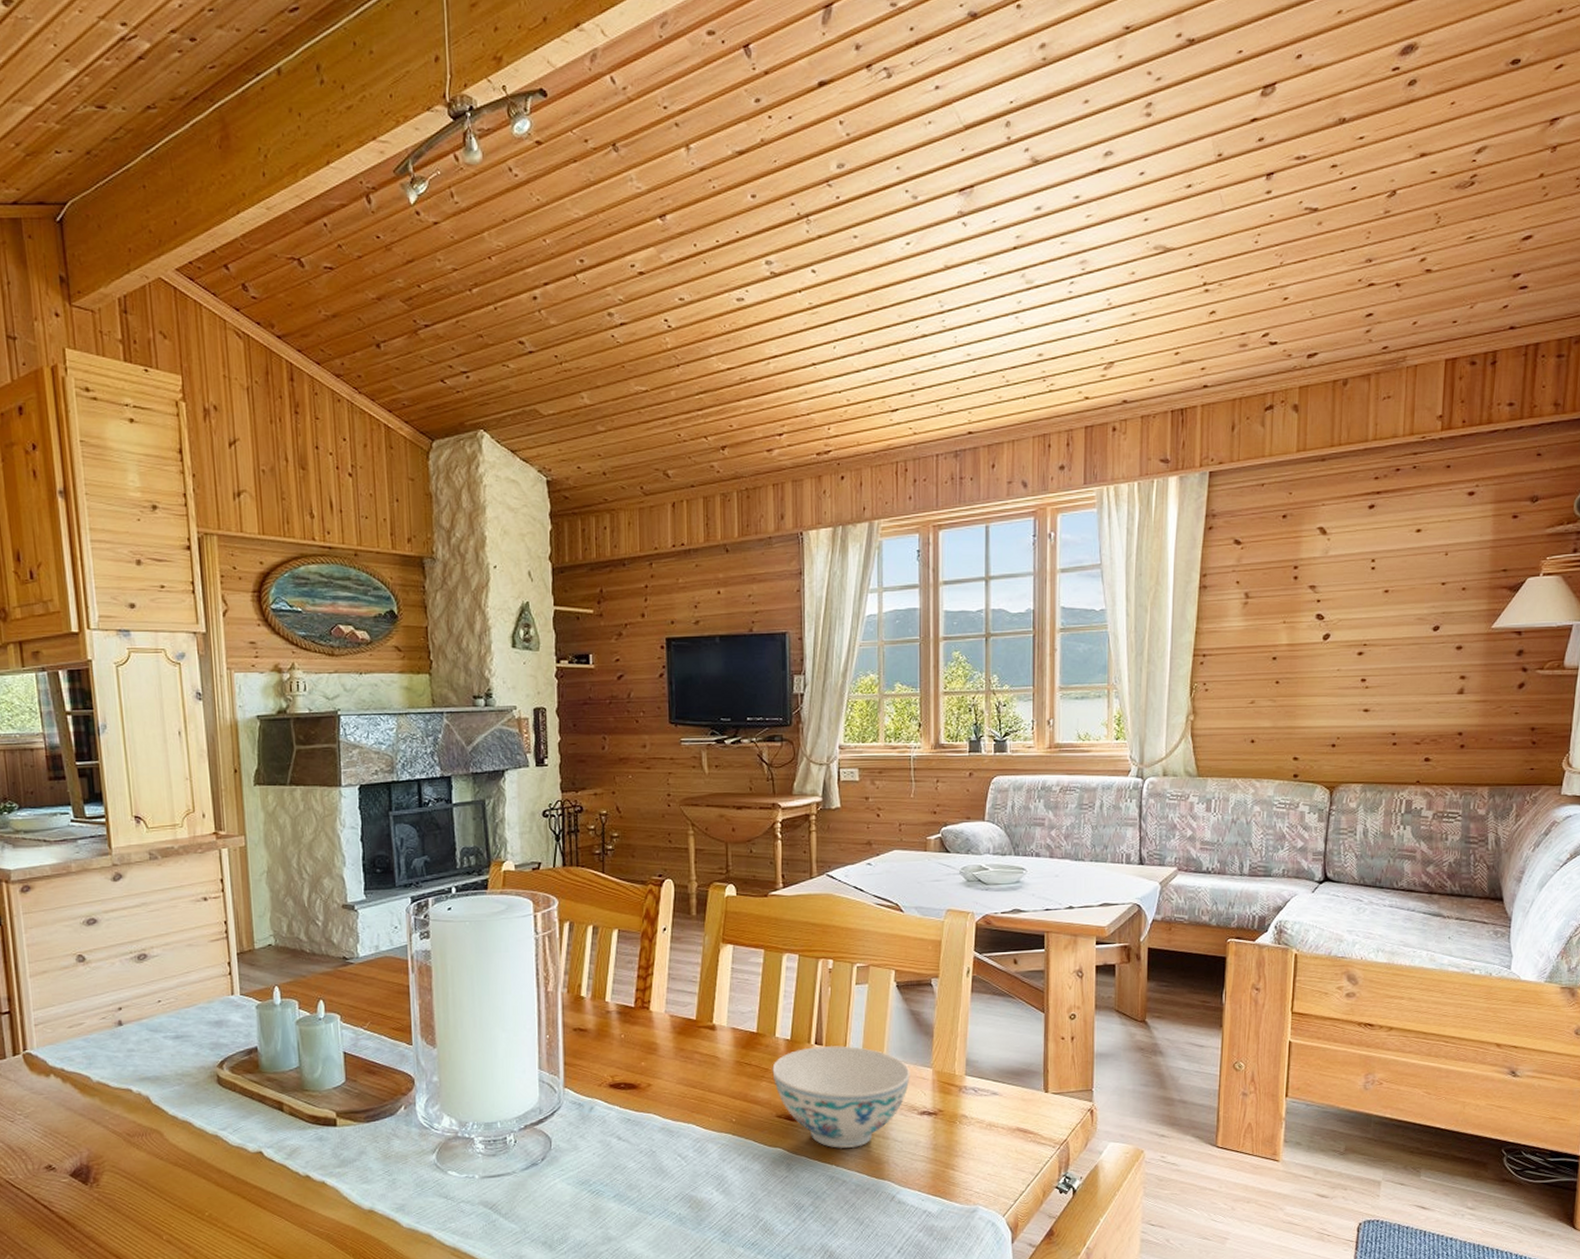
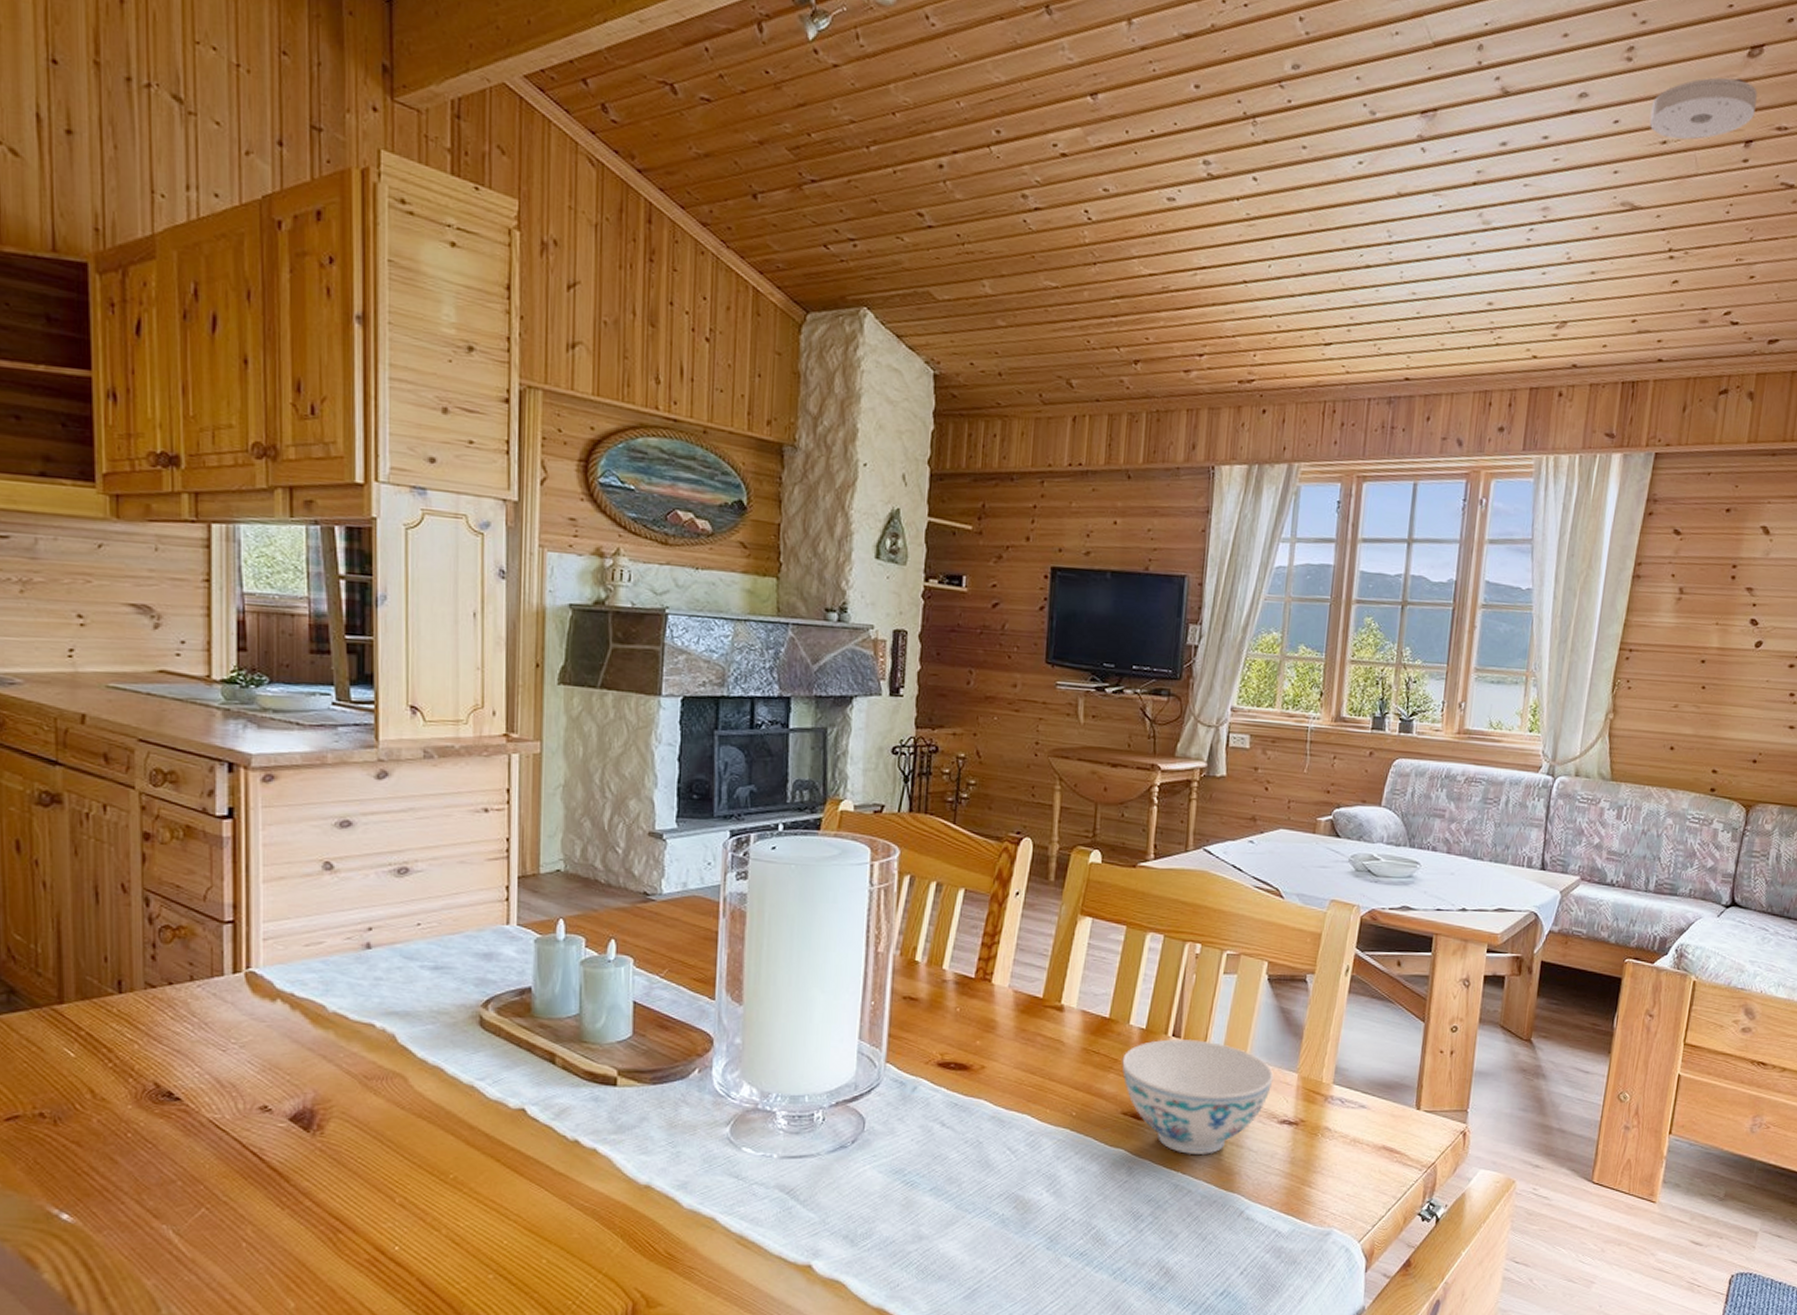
smoke detector: none [1173,118,1274,182] -> present [1649,77,1758,140]

